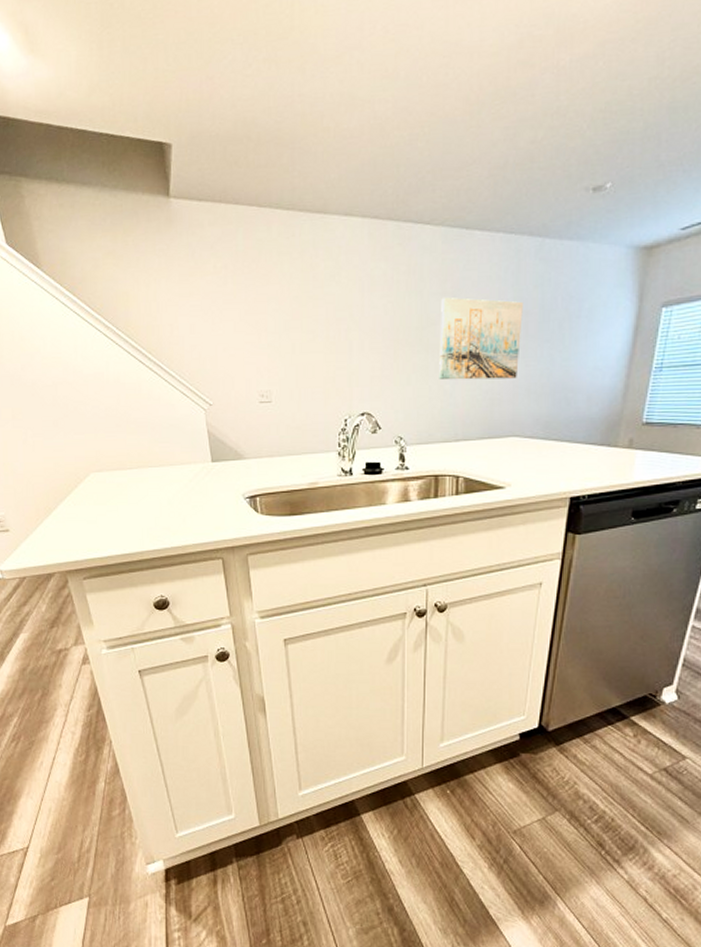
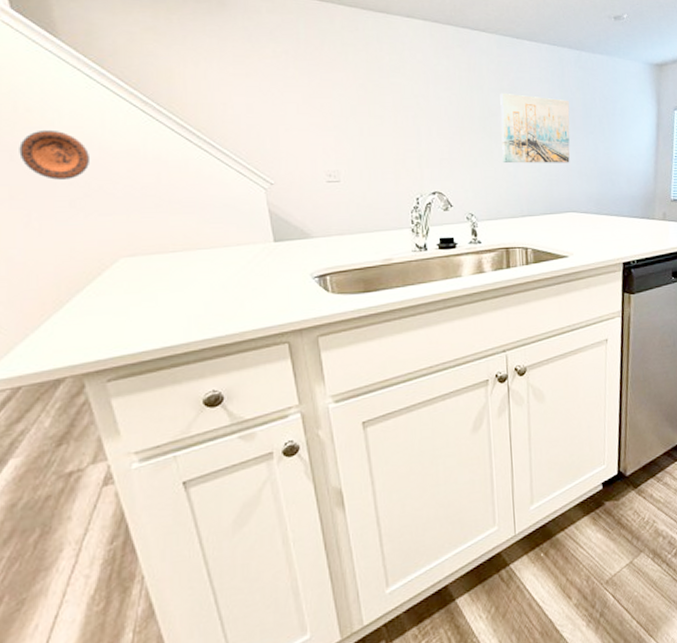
decorative plate: none [17,356,67,402] -> present [19,129,89,180]

